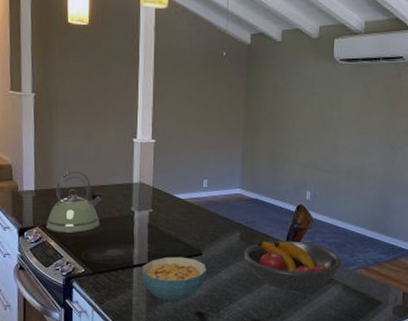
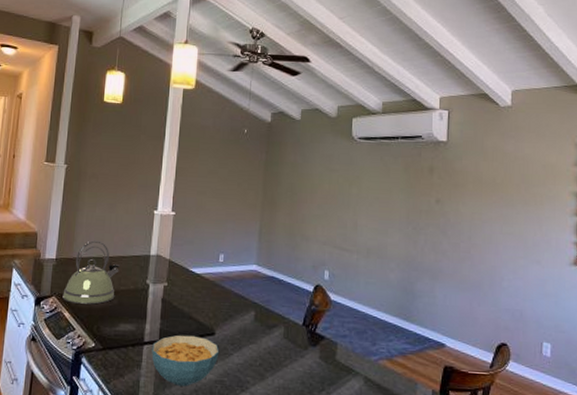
fruit bowl: present [243,240,342,291] -> none [257,322,363,382]

